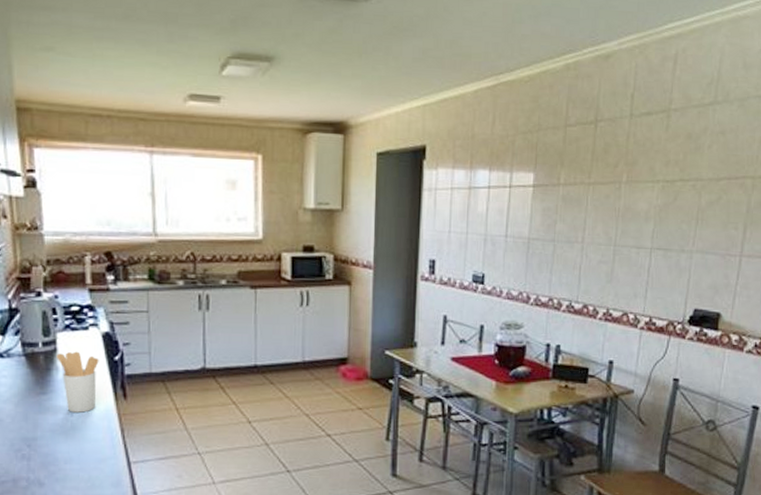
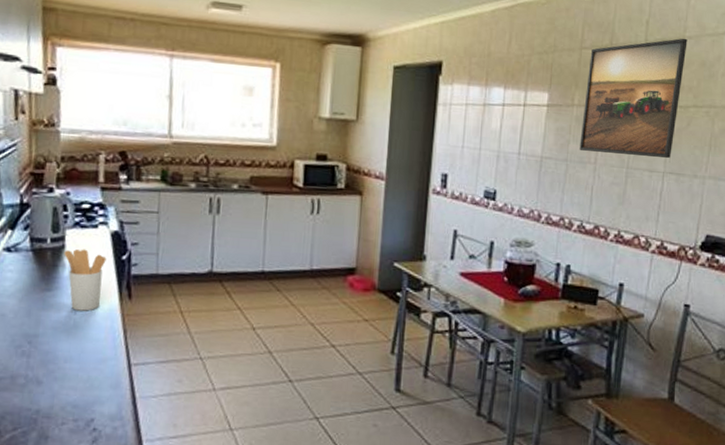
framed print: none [566,110,673,234] -> present [579,38,688,159]

